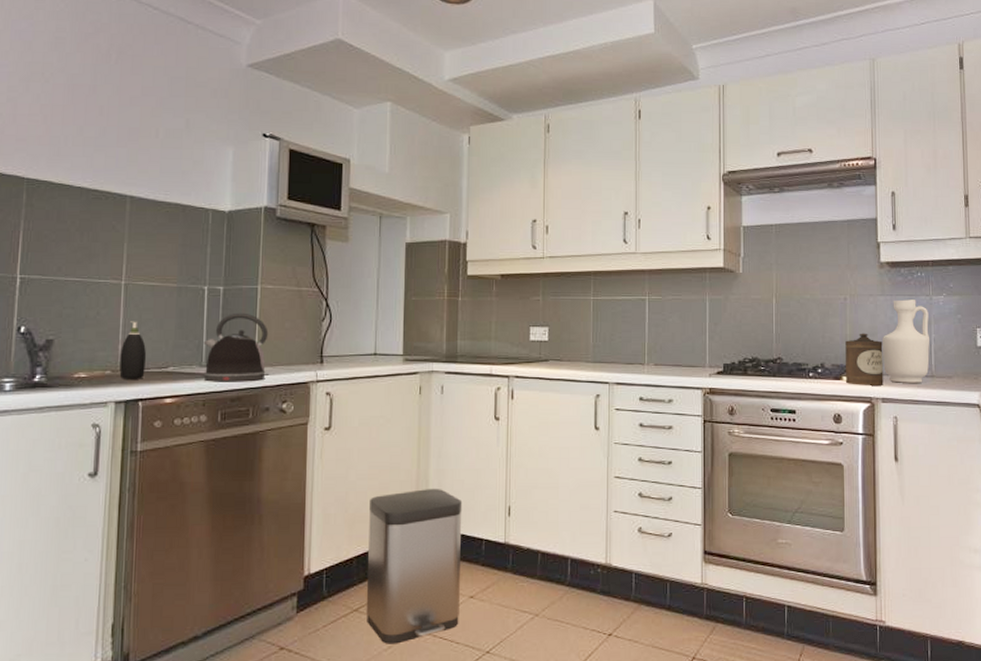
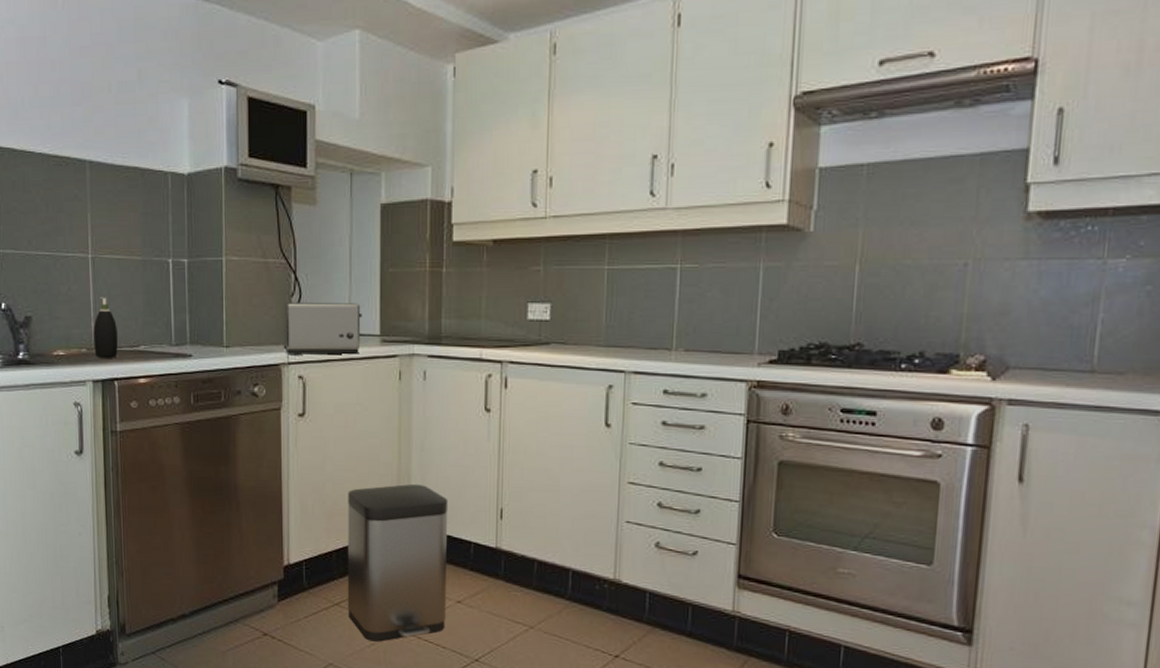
kettle: present [203,312,270,382] -> none [172,287,240,363]
toaster: none [312,326,387,374] -> present [283,303,362,356]
canister: present [845,333,884,385] -> none [955,311,1018,382]
ceramic jug: present [881,299,930,383] -> none [1015,265,1098,380]

